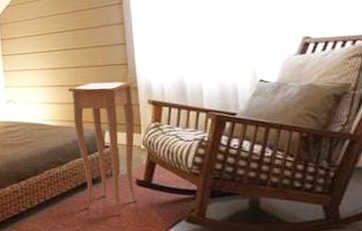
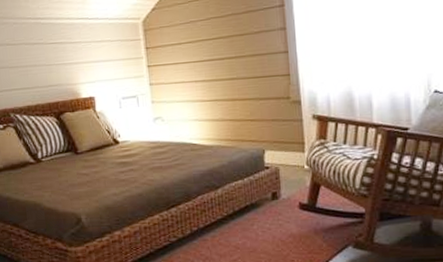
side table: present [68,81,138,215] -> none [223,94,301,243]

